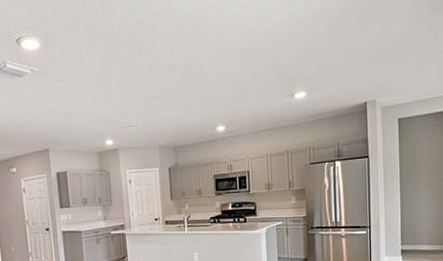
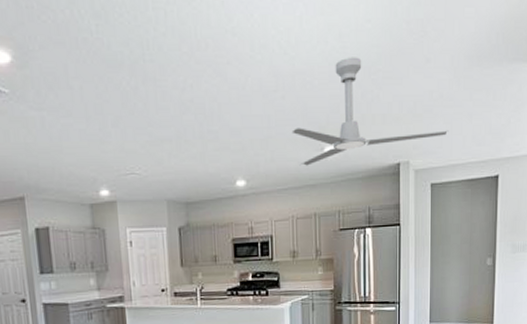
ceiling fan: none [265,14,415,111] -> present [292,57,449,166]

